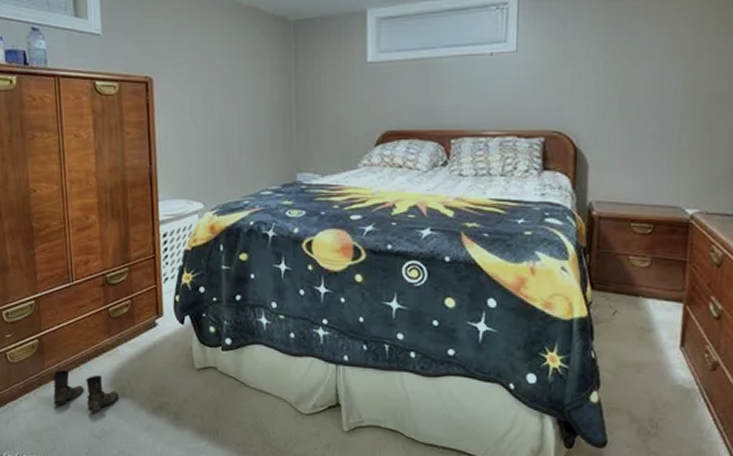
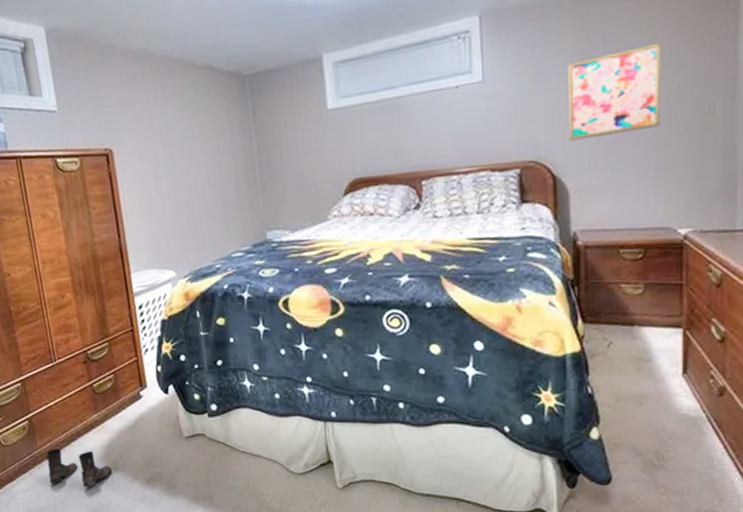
wall art: none [593,33,682,116] -> present [568,42,661,141]

